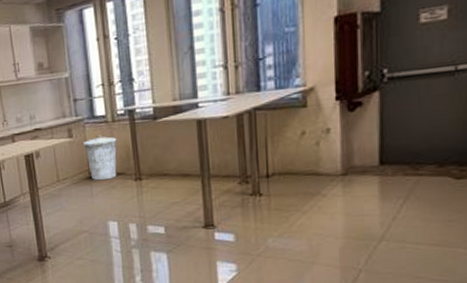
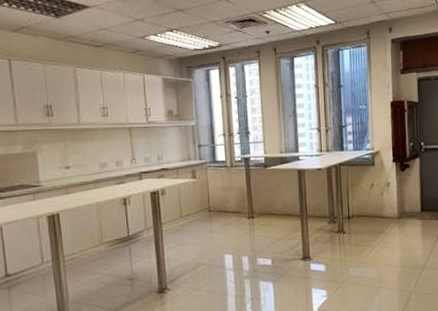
trash can: present [83,134,117,181] -> none [205,177,234,218]

